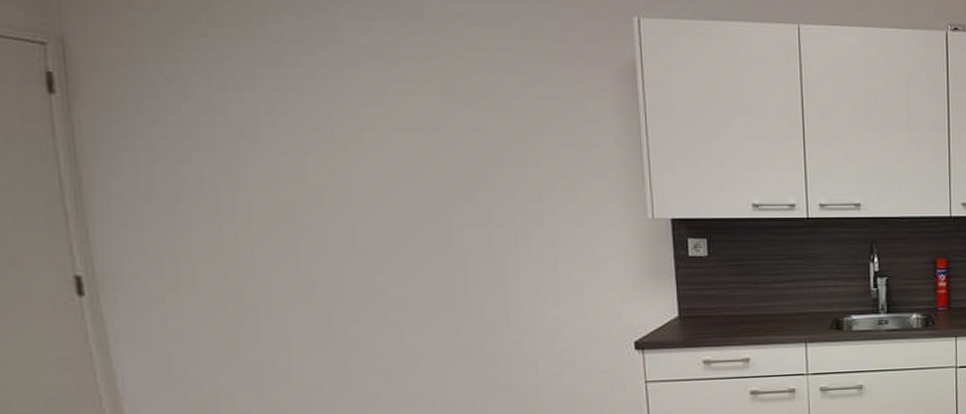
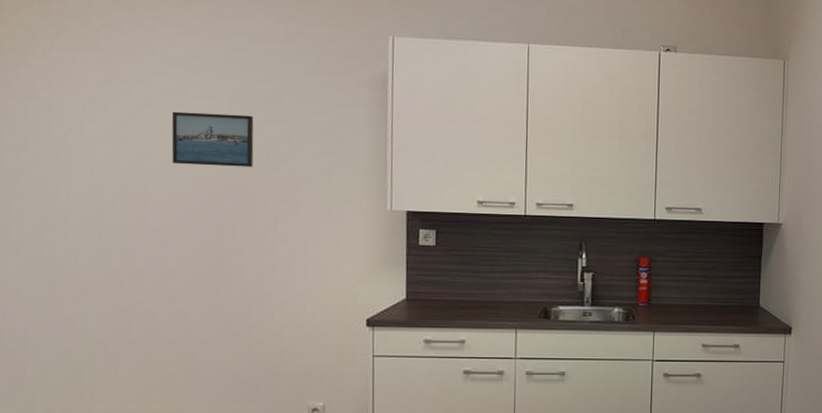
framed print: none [372,111,482,175] -> present [171,111,254,168]

